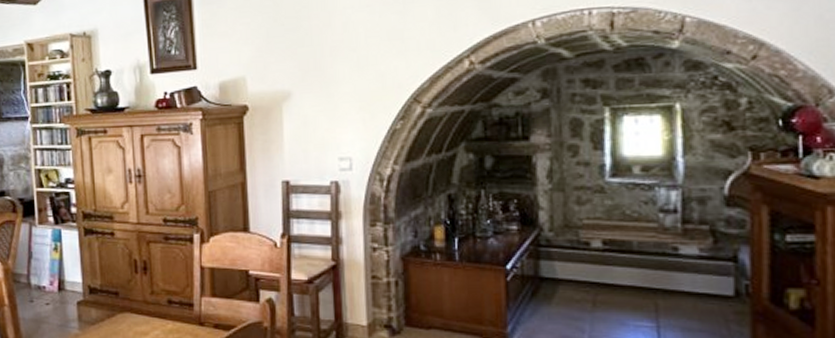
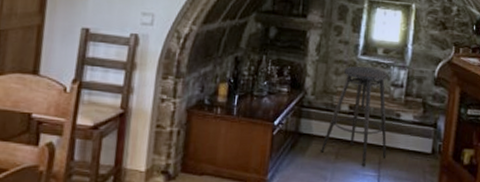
stool: none [571,190,666,316] -> present [321,66,388,167]

